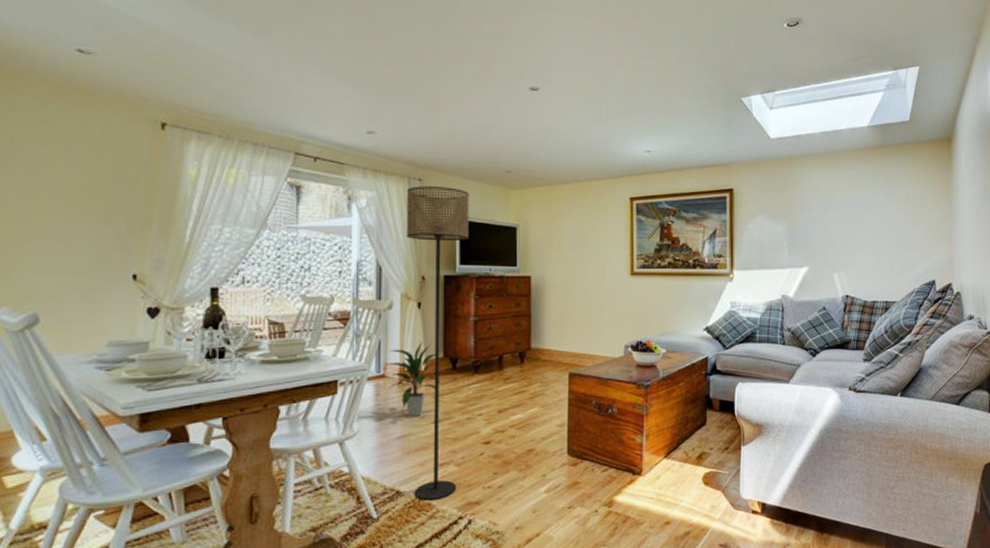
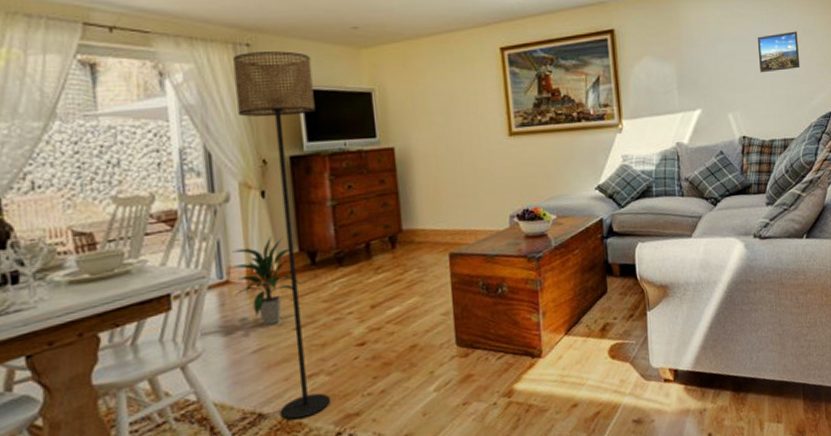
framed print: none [867,202,907,239] -> present [757,31,800,73]

